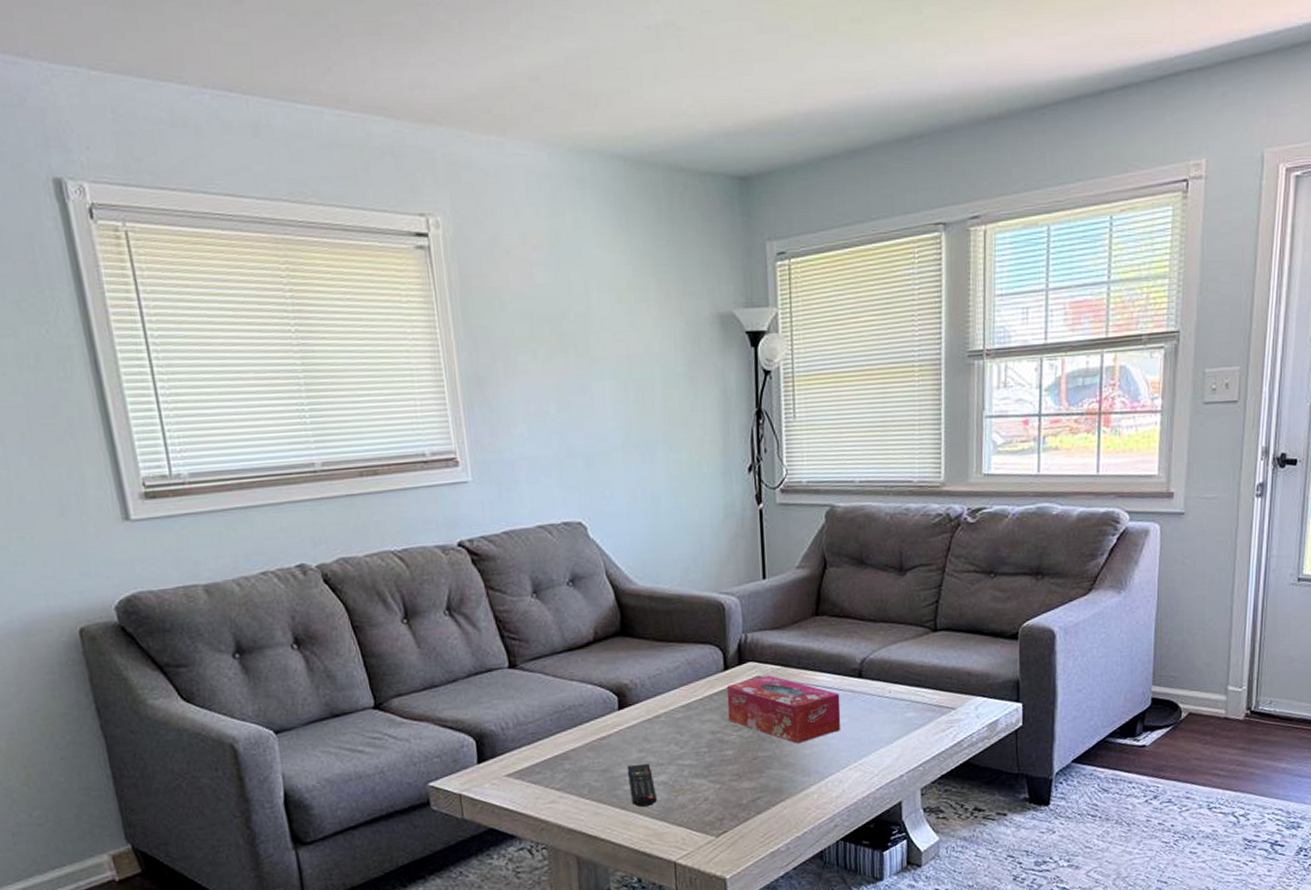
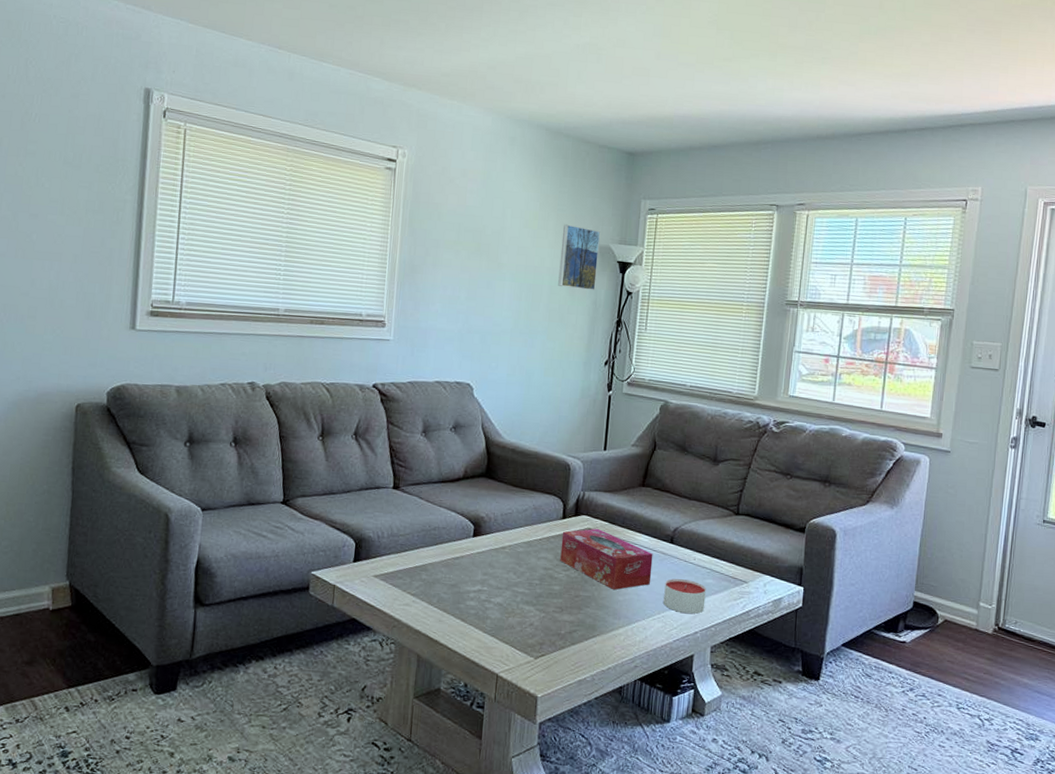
remote control: present [627,763,657,807] -> none [470,584,492,622]
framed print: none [669,290,723,377] -> present [558,224,601,290]
candle: none [858,717,909,757] -> present [663,579,706,614]

